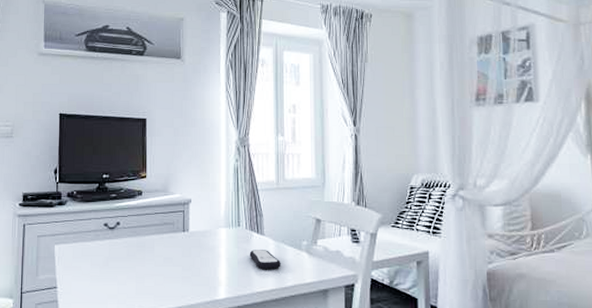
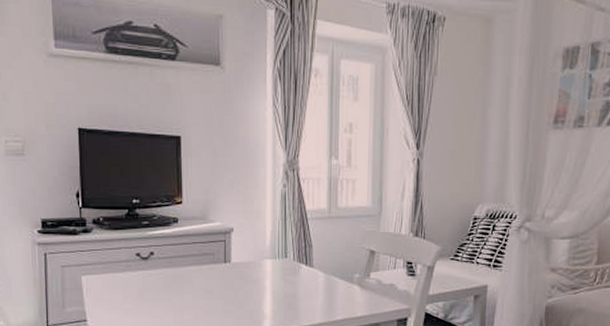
remote control: present [249,250,281,269] -> none [297,282,331,302]

